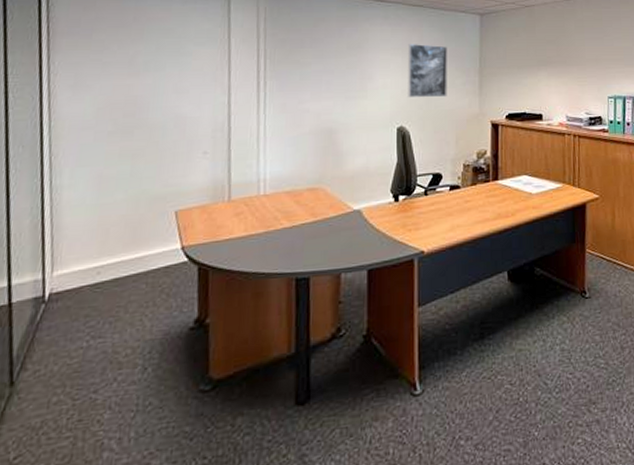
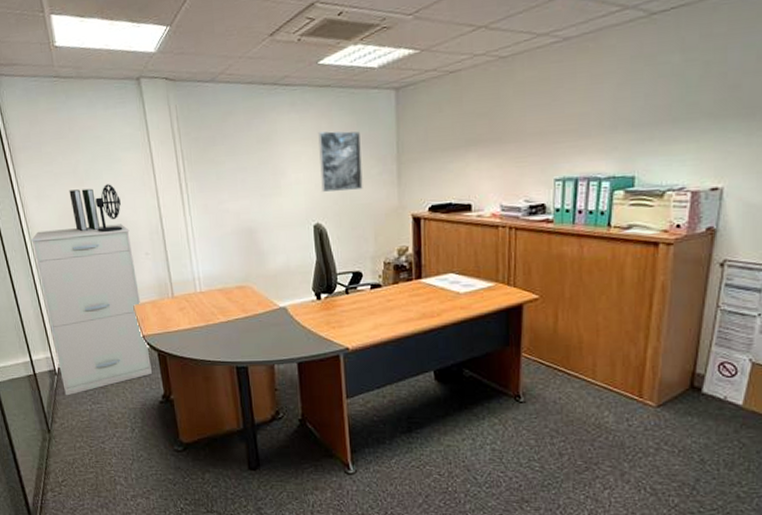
filing cabinet: none [51,120,188,331] -> present [31,224,152,396]
binder: none [117,81,151,127] -> present [69,188,101,232]
desk fan: none [146,77,183,128] -> present [95,184,123,232]

